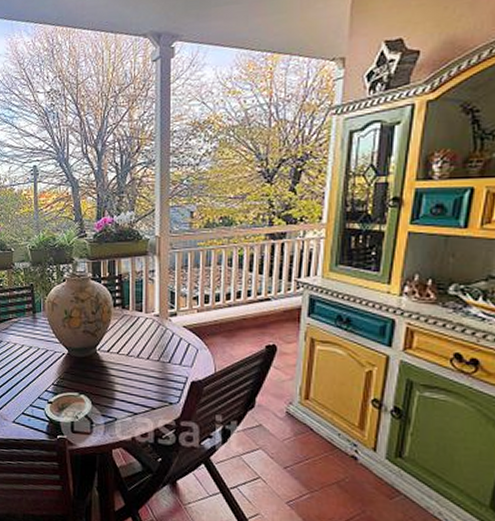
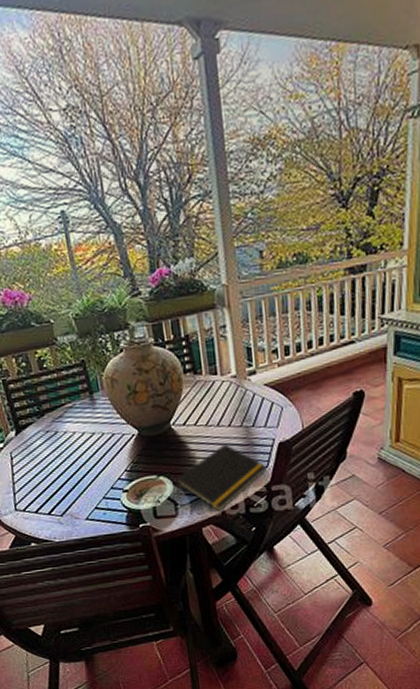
notepad: none [94,374,179,438] -> present [175,443,268,512]

